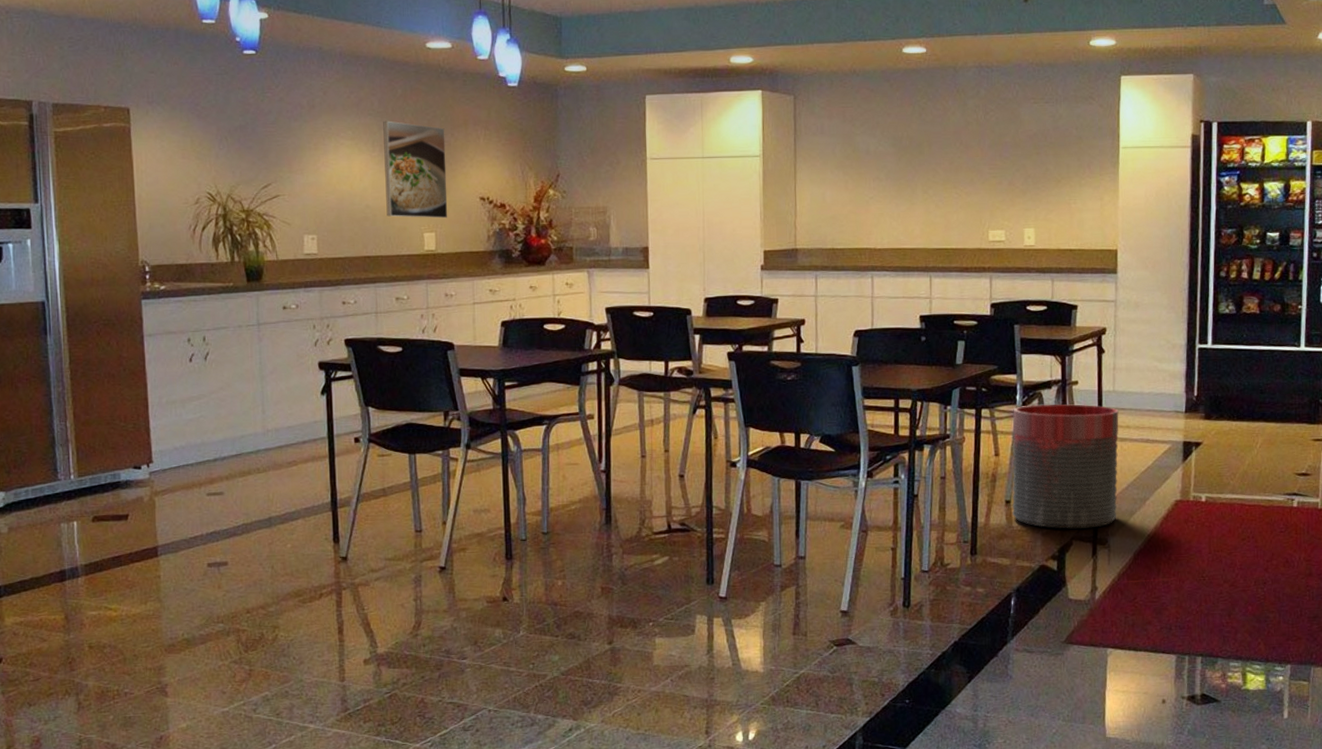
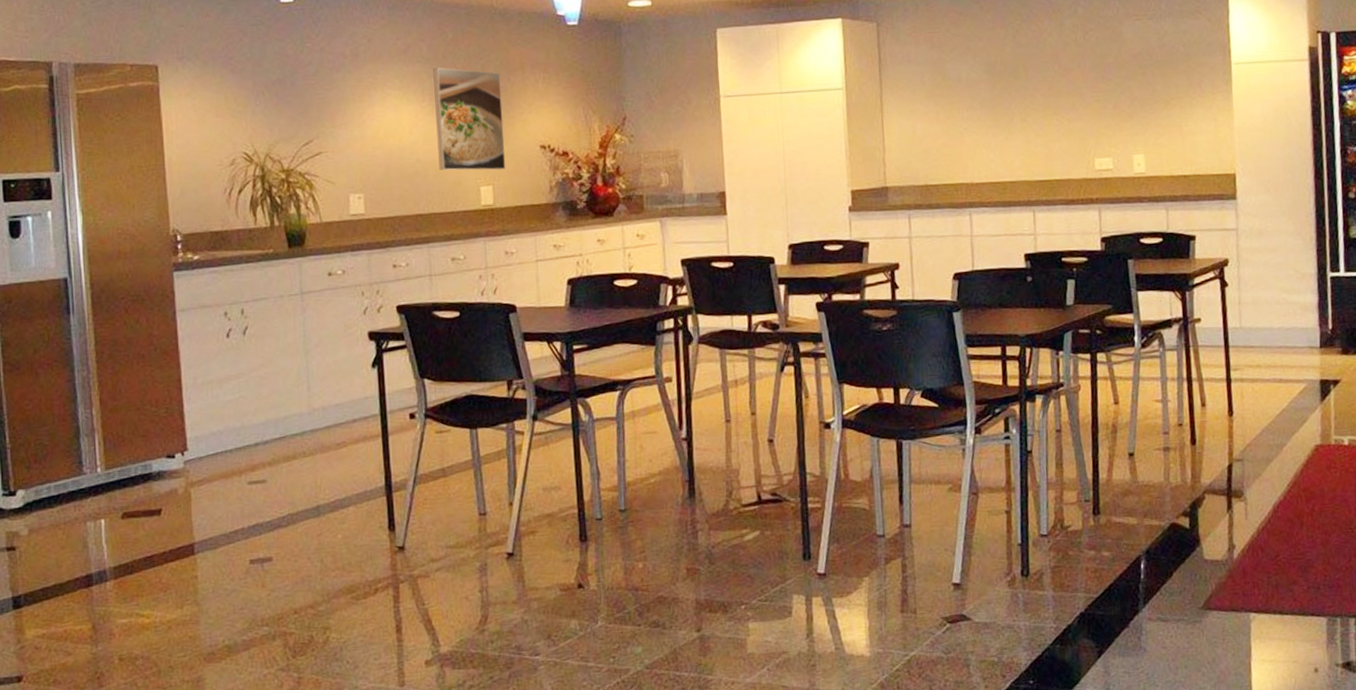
trash can: present [1012,404,1119,529] -> none [1131,343,1252,482]

